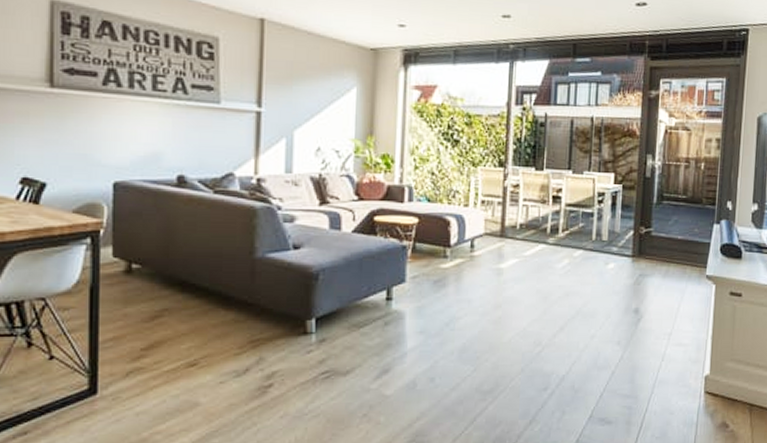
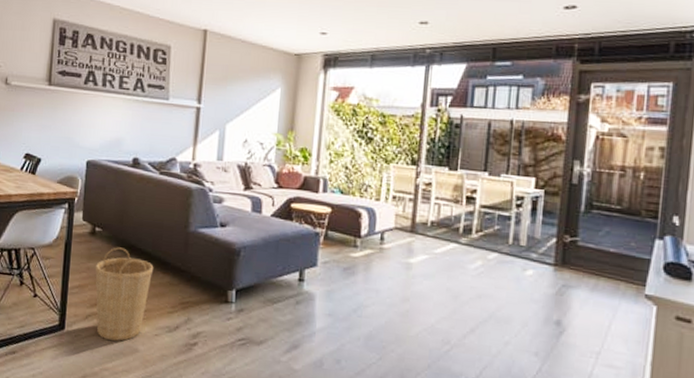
basket: none [134,285,213,397] -> present [94,247,154,341]

